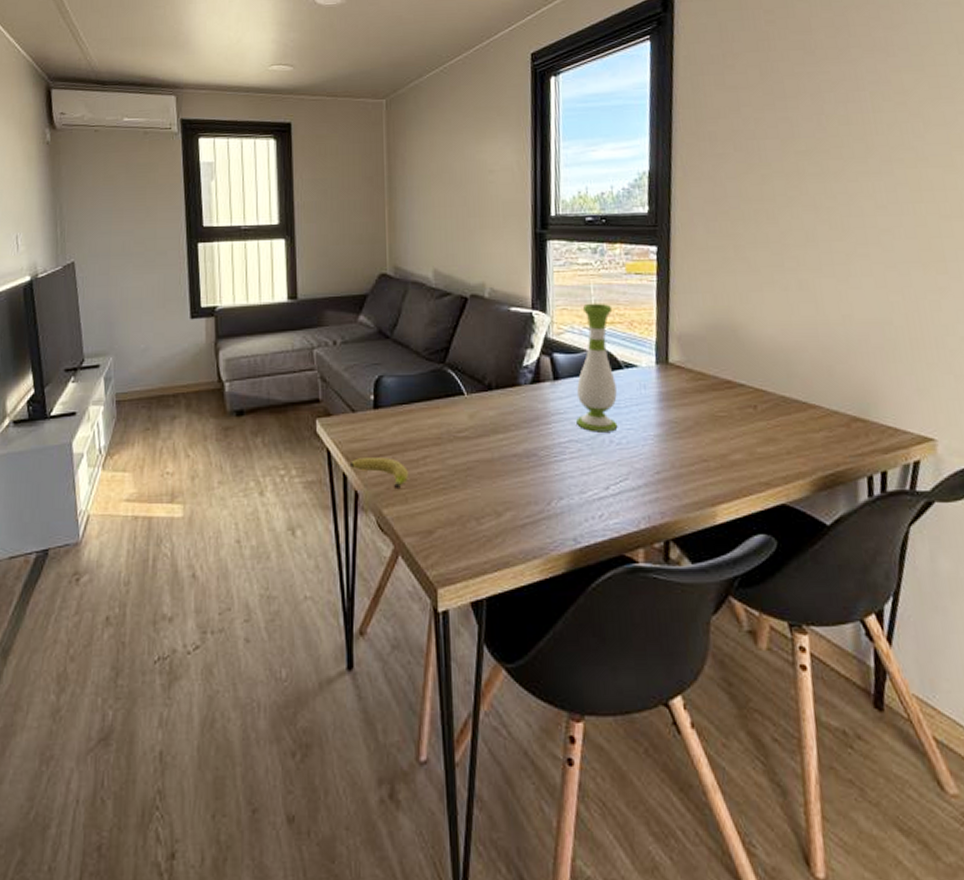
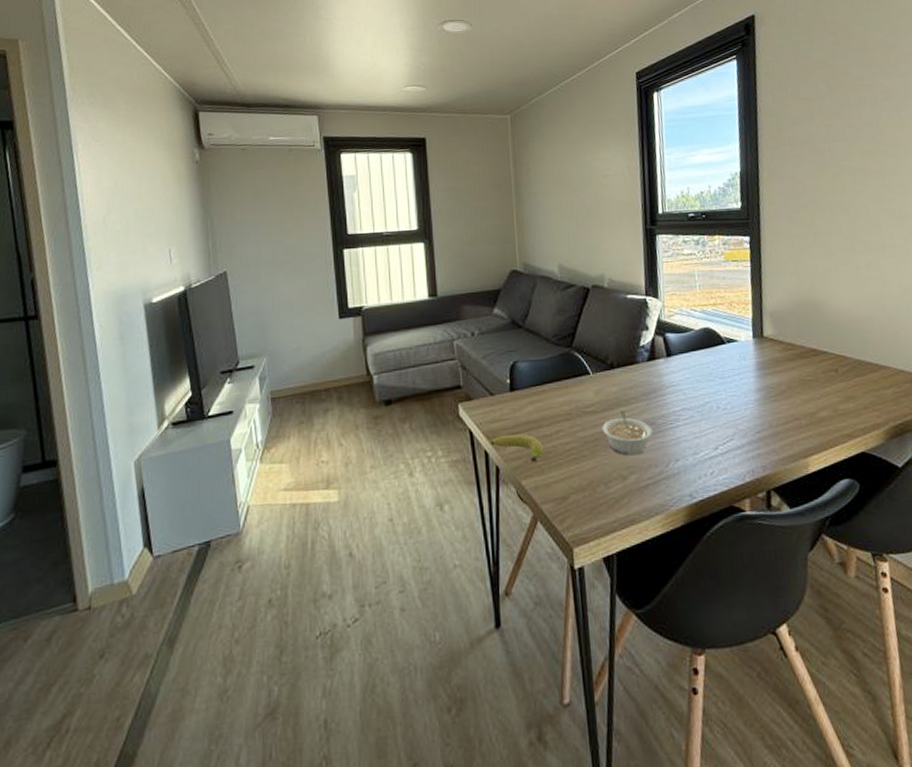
legume: none [476,437,534,490] -> present [602,410,653,456]
vase: present [576,303,618,432] -> none [687,287,723,401]

